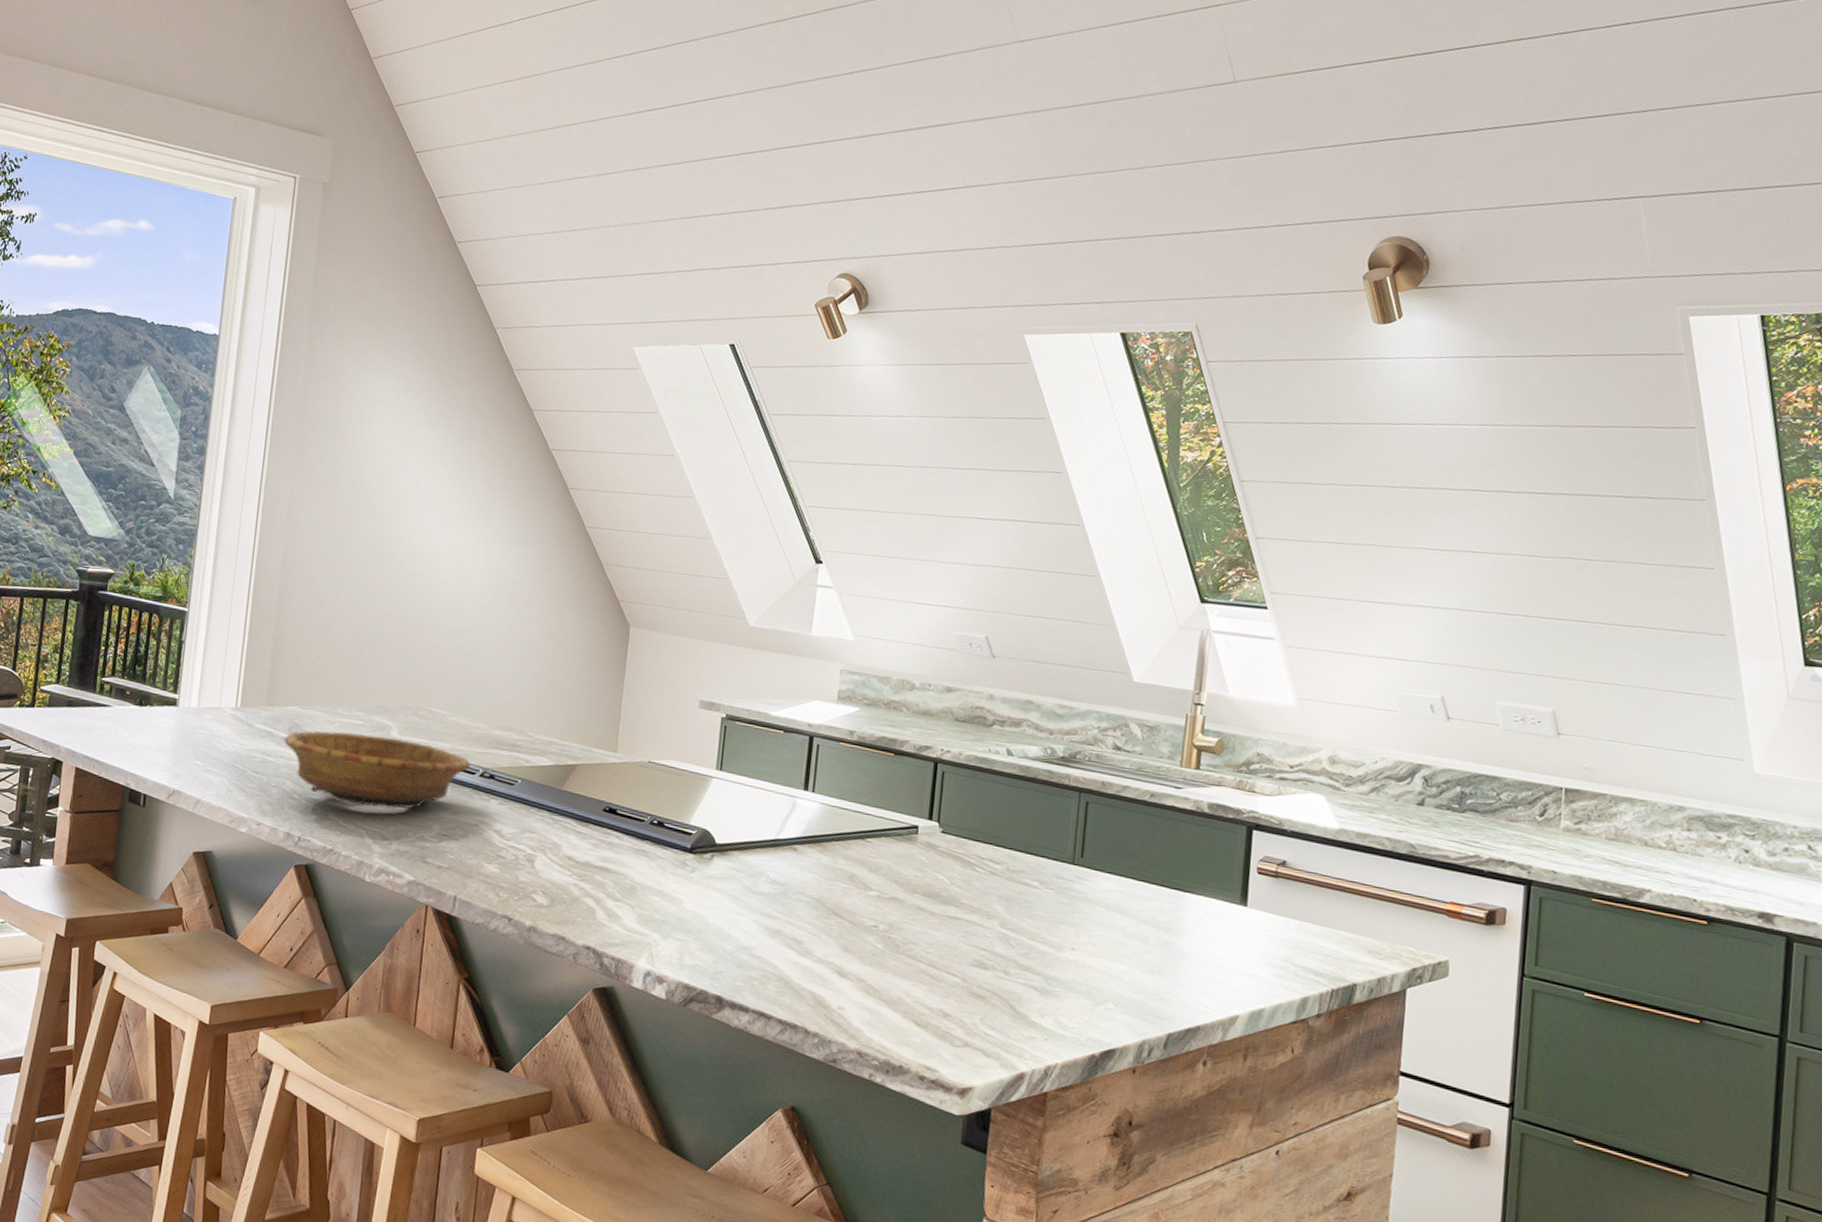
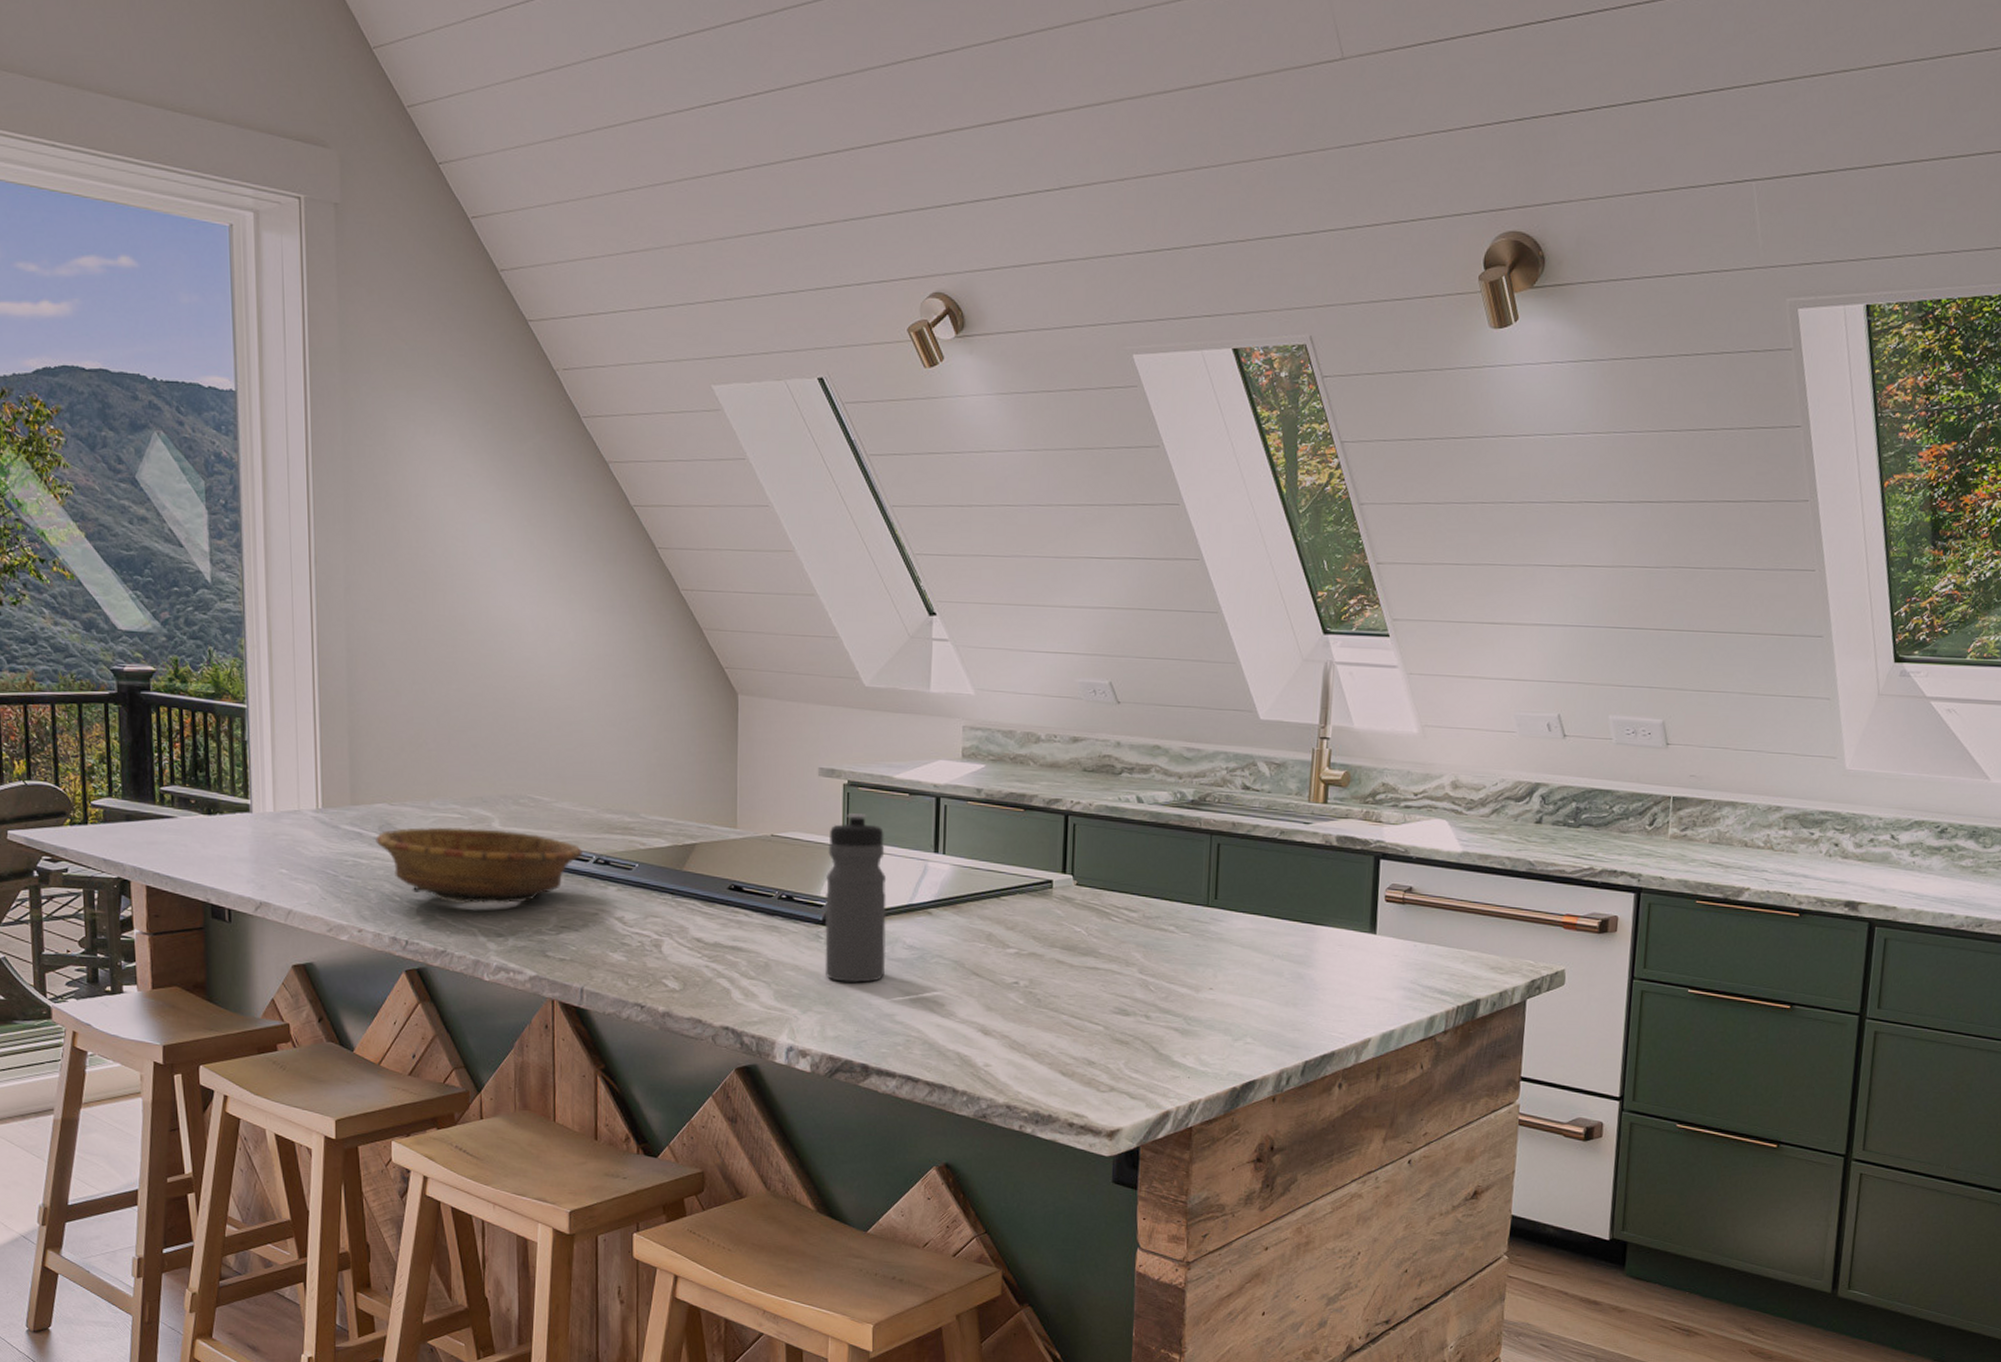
water bottle: none [688,745,757,914] -> present [824,812,887,984]

